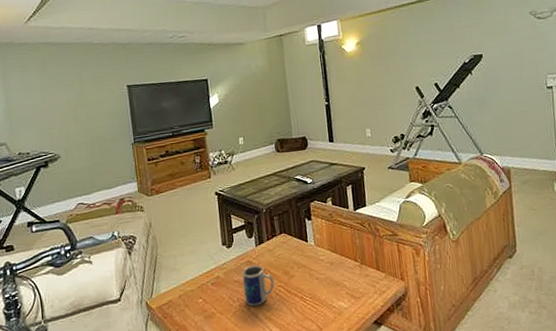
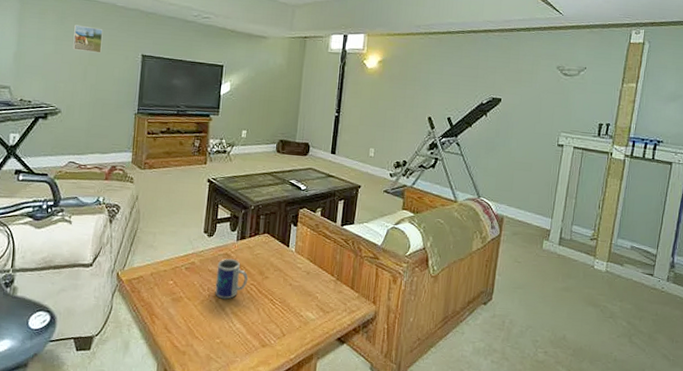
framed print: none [57,68,88,95] -> present [72,24,103,54]

